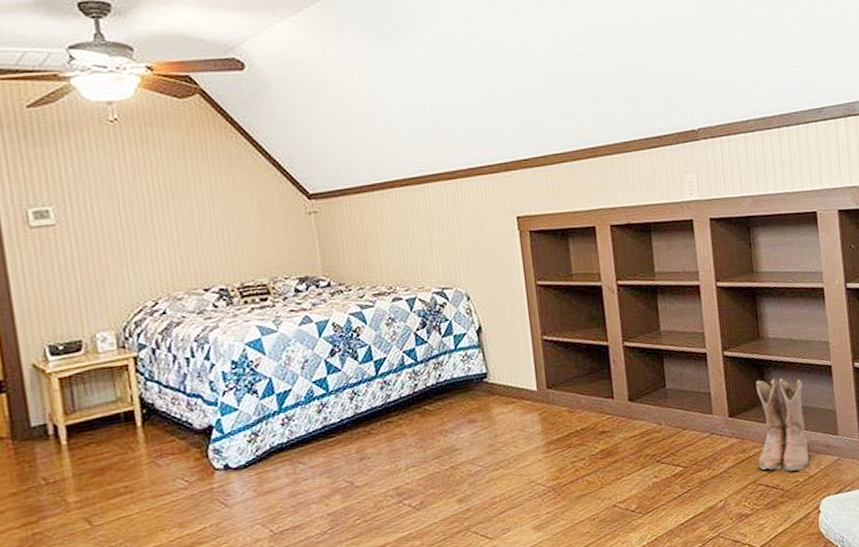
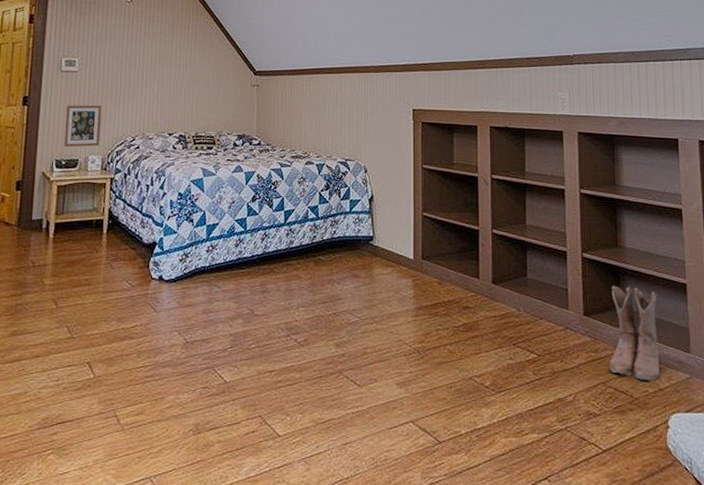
picture frame: none [49,265,109,328] -> present [64,105,102,148]

